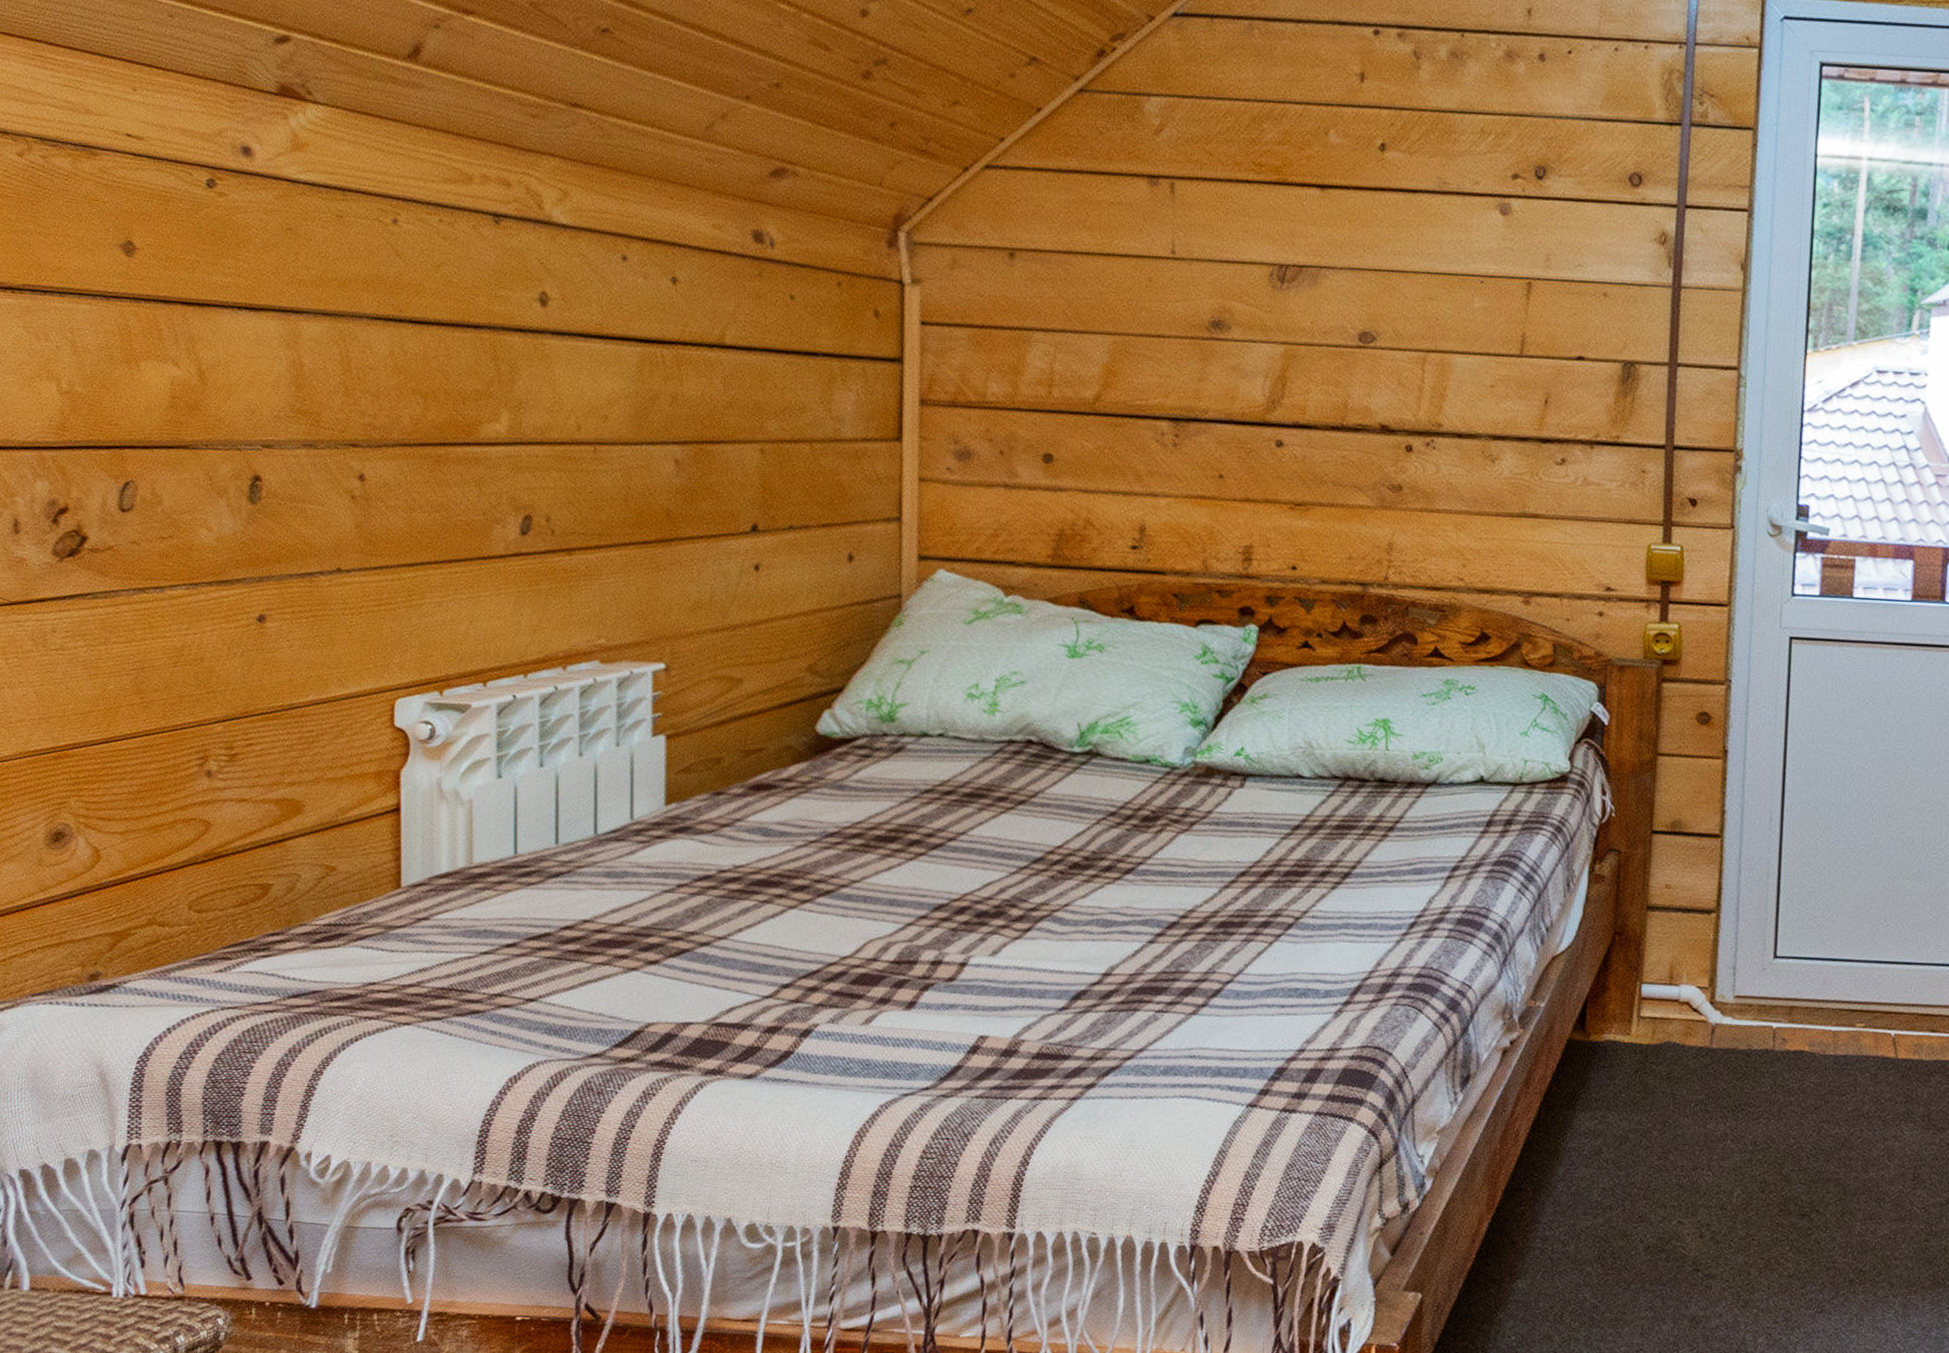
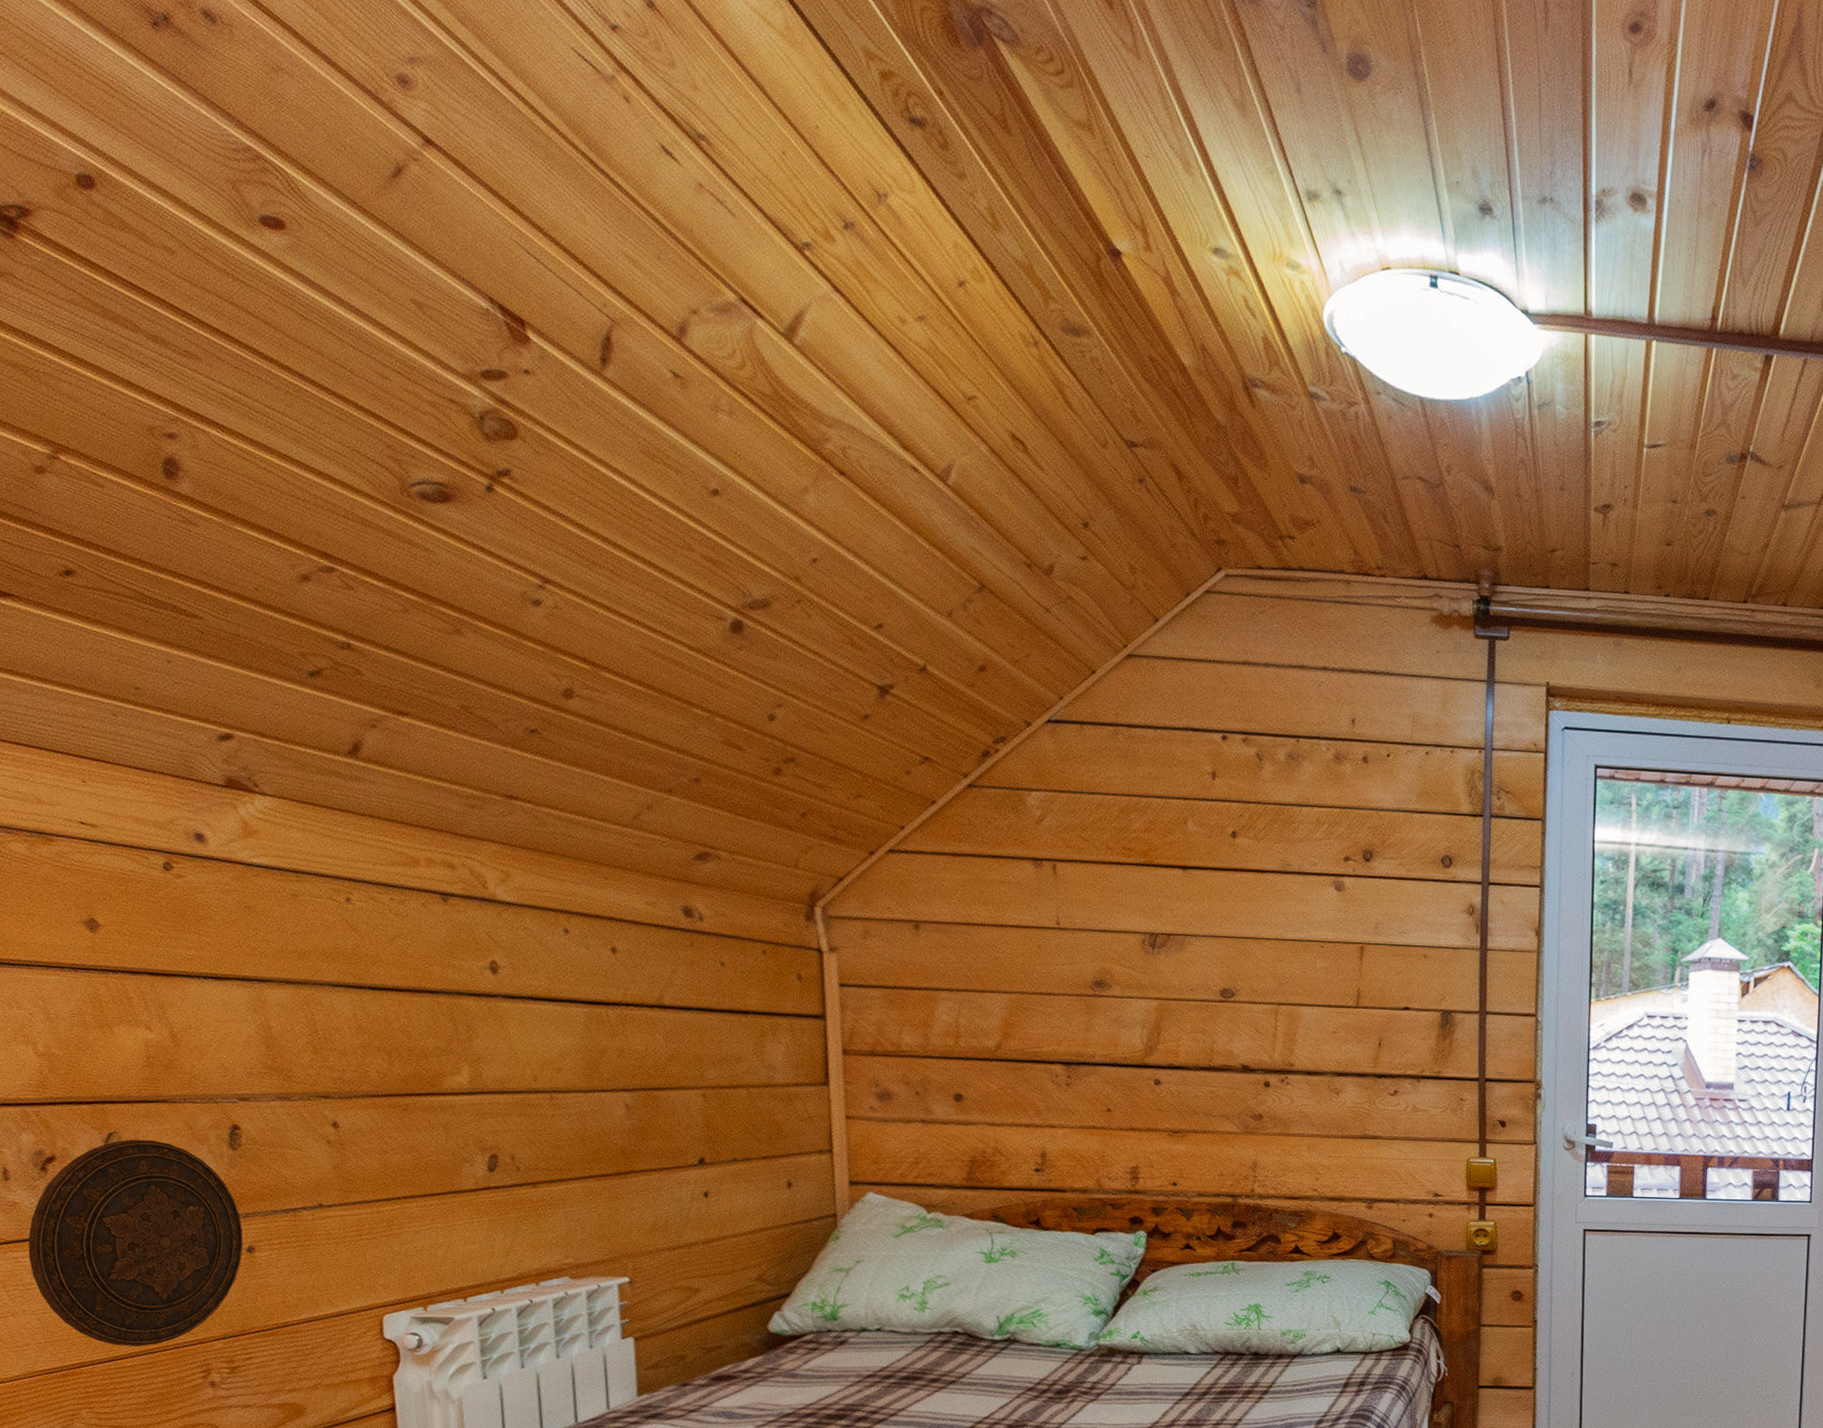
decorative plate: none [32,489,255,728] -> present [28,1139,244,1347]

